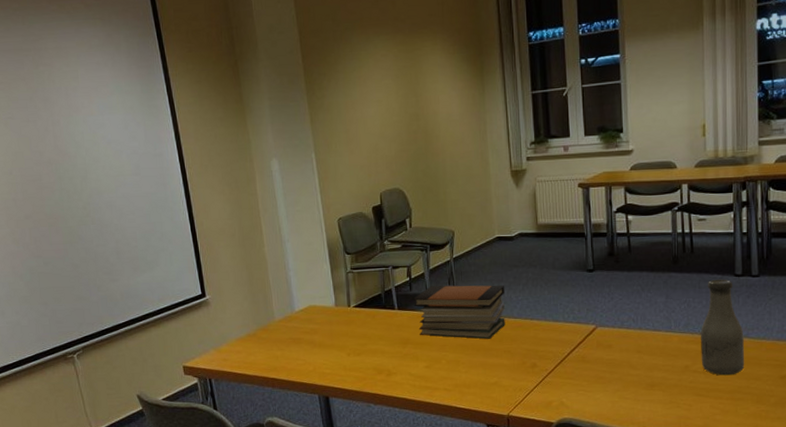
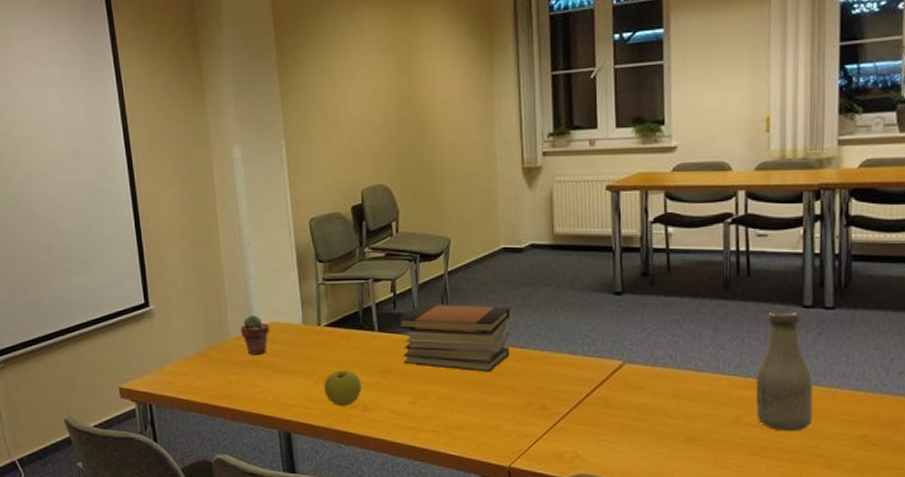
potted succulent: none [283,300,308,334] -> present [240,314,270,356]
apple: none [355,342,386,372] -> present [324,370,361,406]

